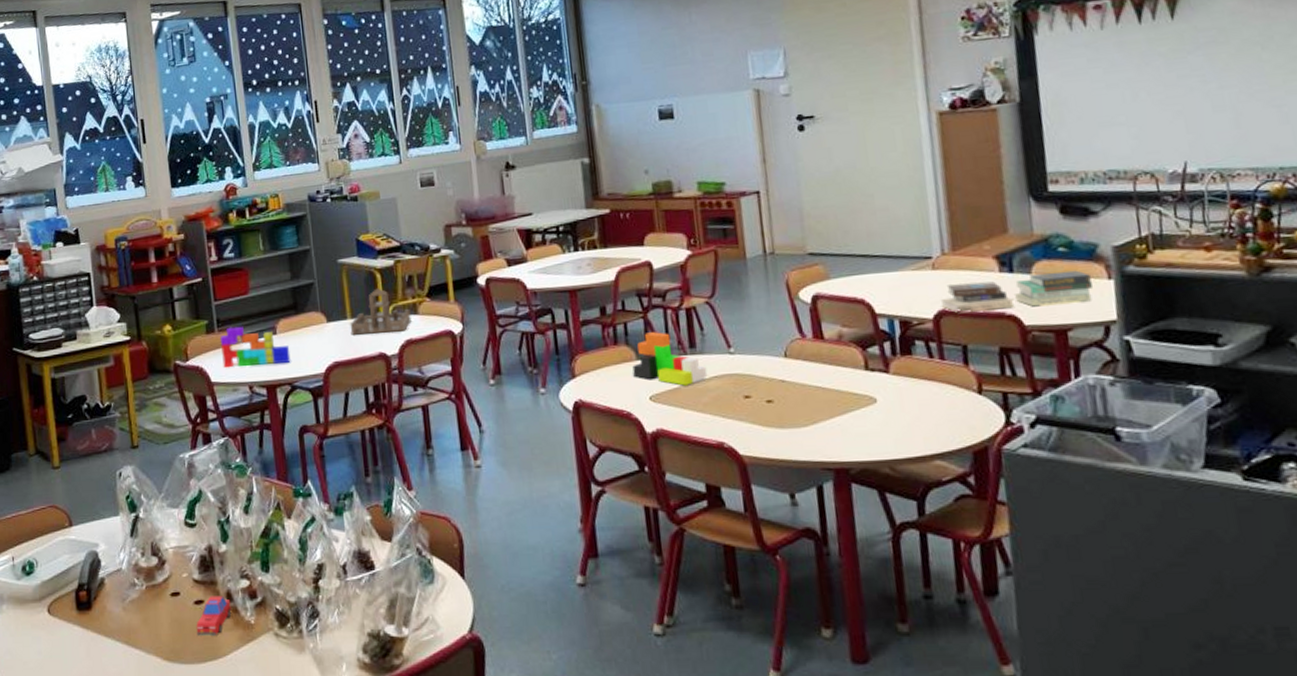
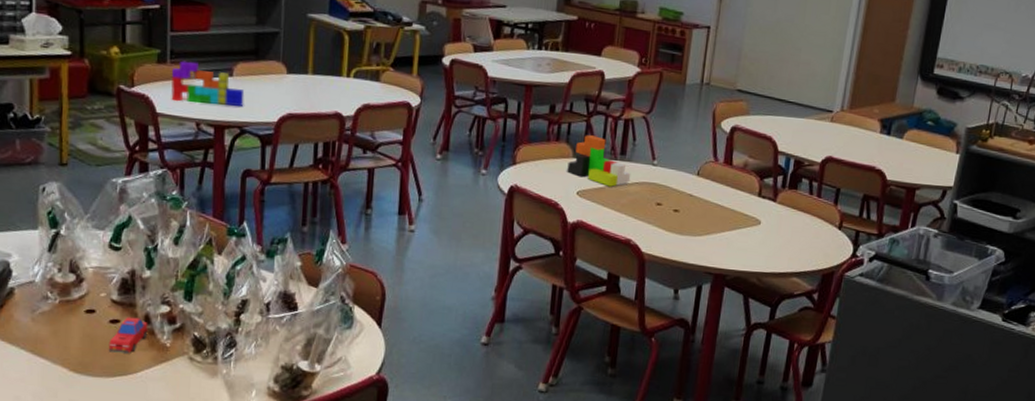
toy block set: present [350,288,412,335] -> none [309,49,373,96]
books: present [941,281,1014,314] -> none [829,137,884,164]
books: present [1013,270,1094,307] -> none [885,140,945,168]

